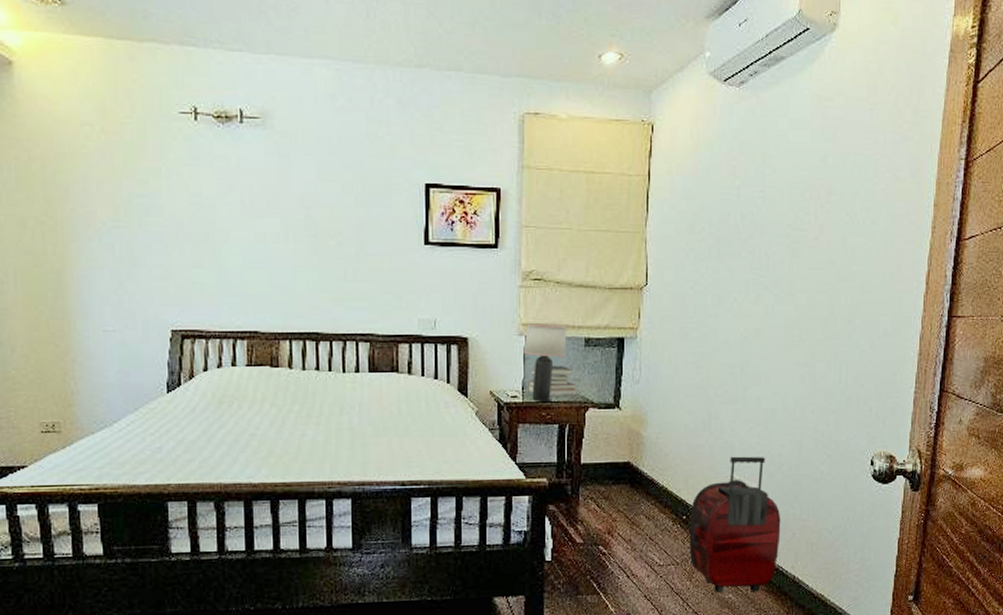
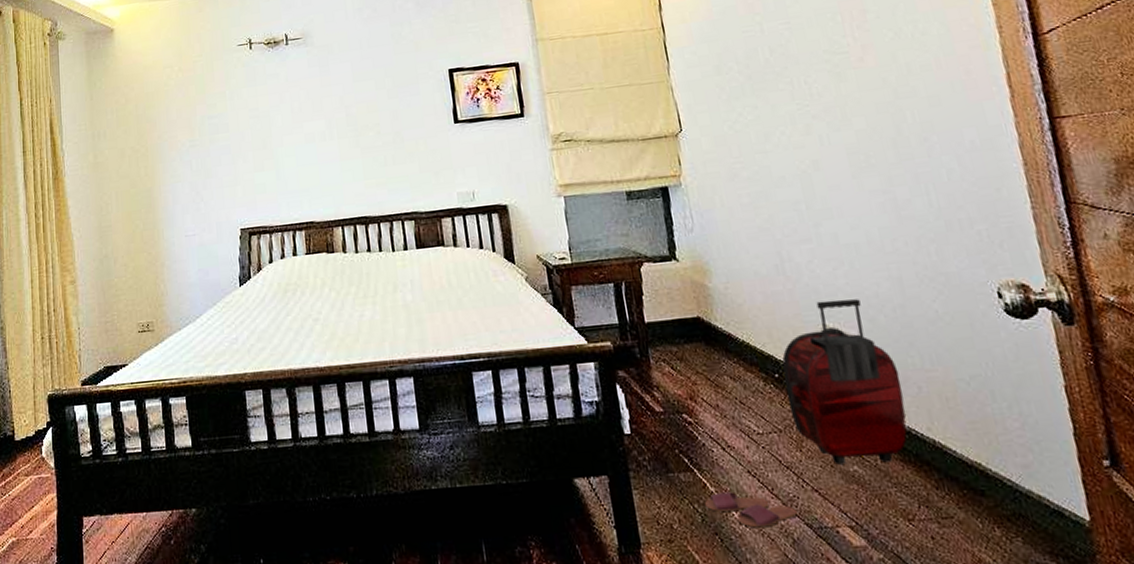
table lamp: present [523,323,567,403] -> none [563,181,610,262]
books: present [528,365,577,397] -> none [574,222,628,255]

